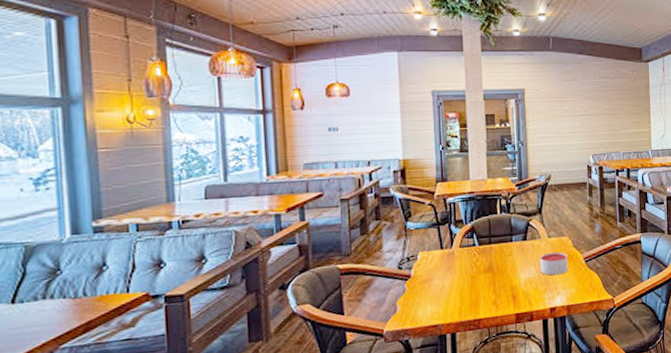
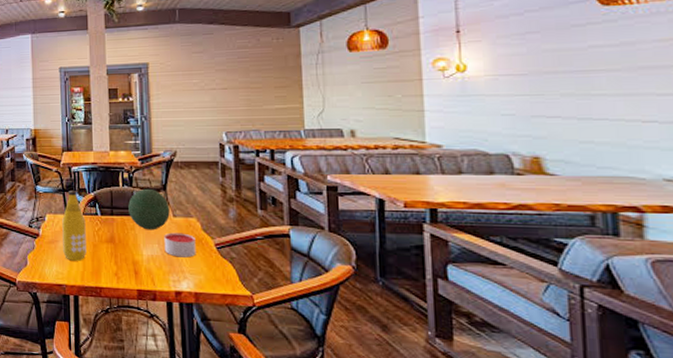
bottle: none [437,223,464,298] -> present [62,191,87,261]
decorative orb: none [506,213,545,254] -> present [128,188,170,230]

